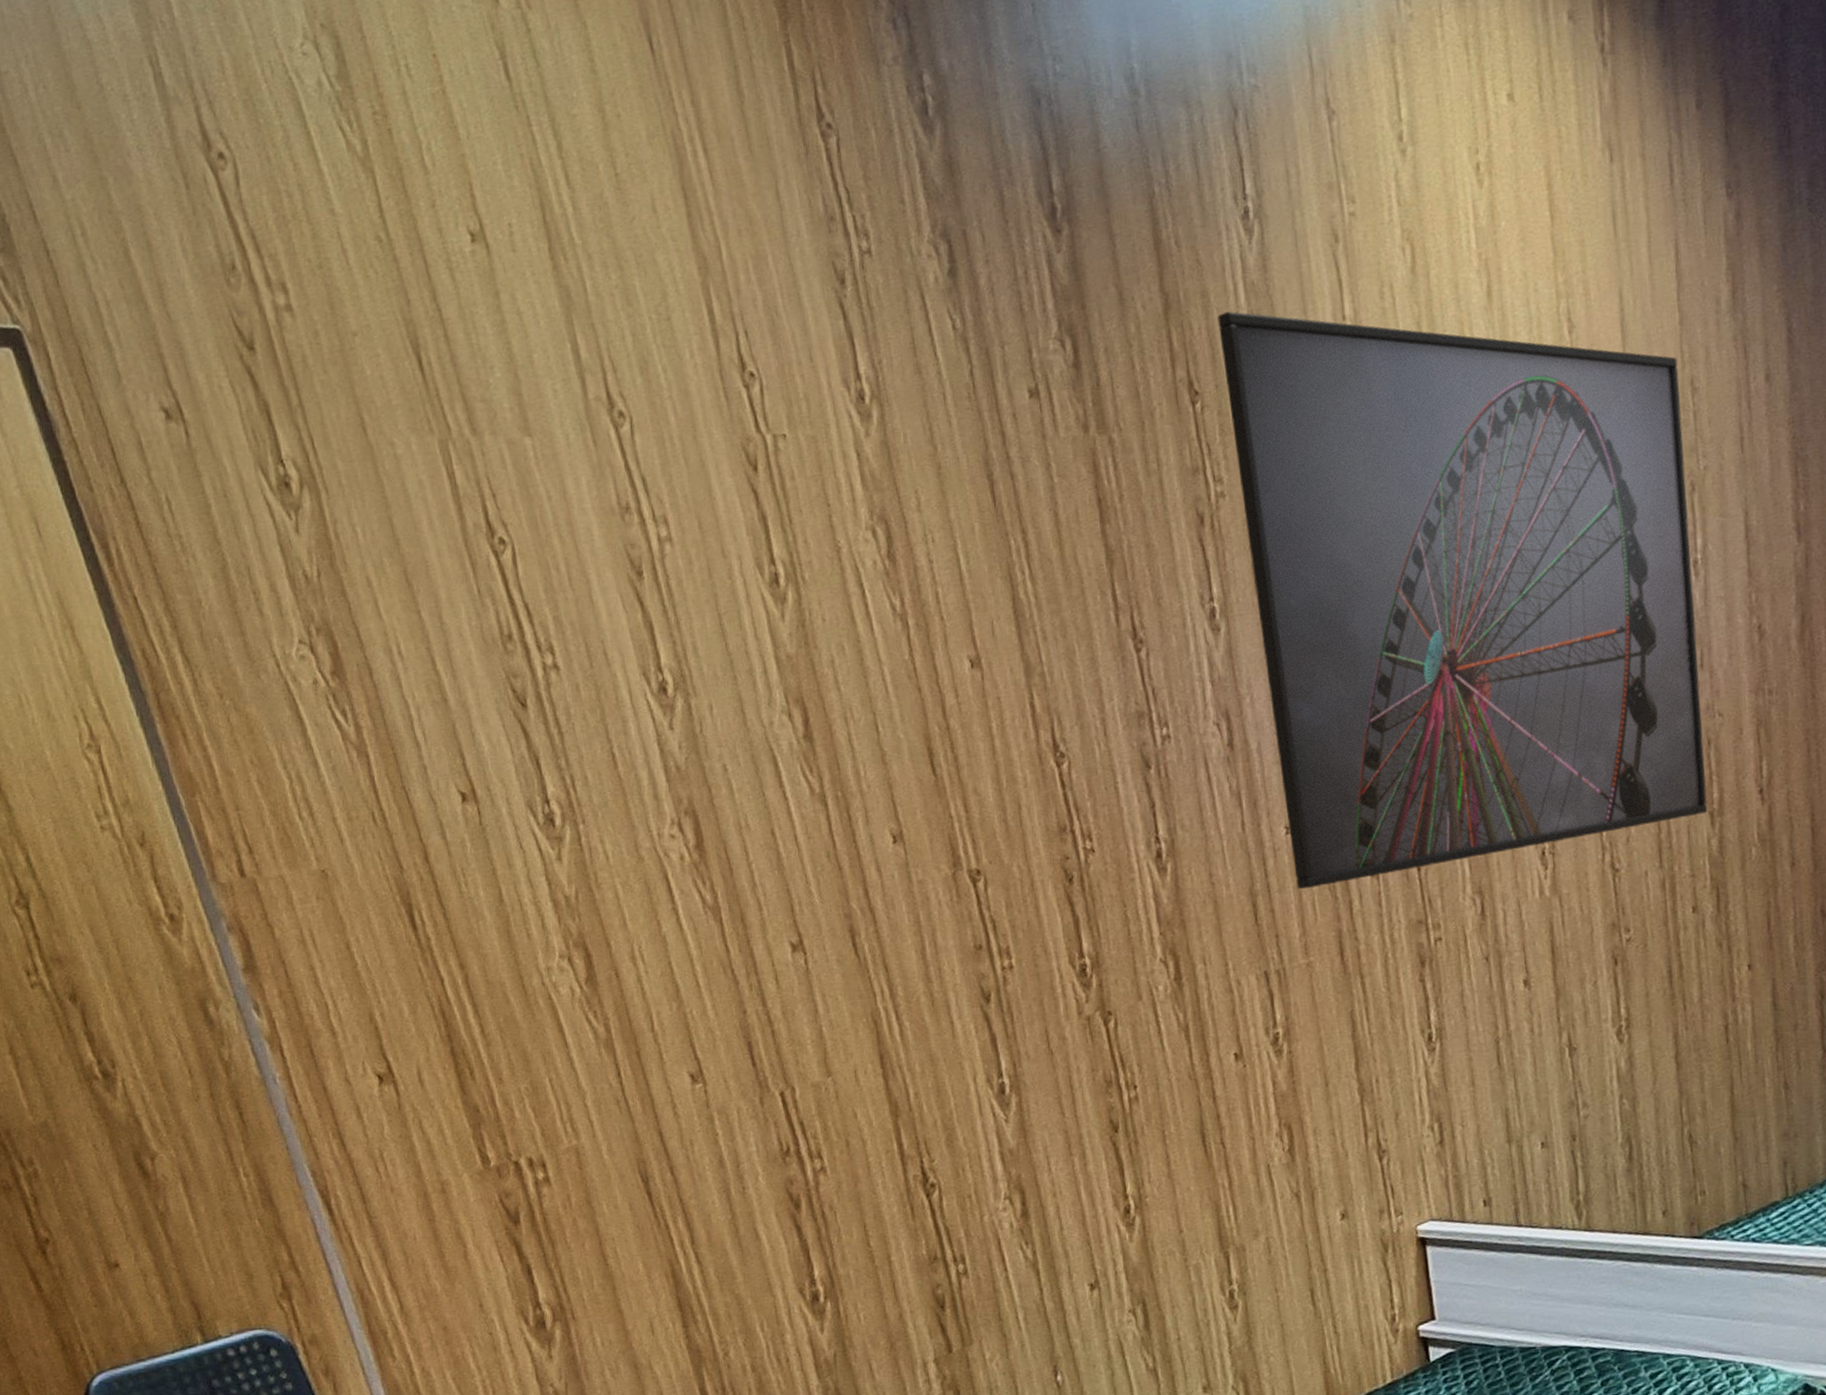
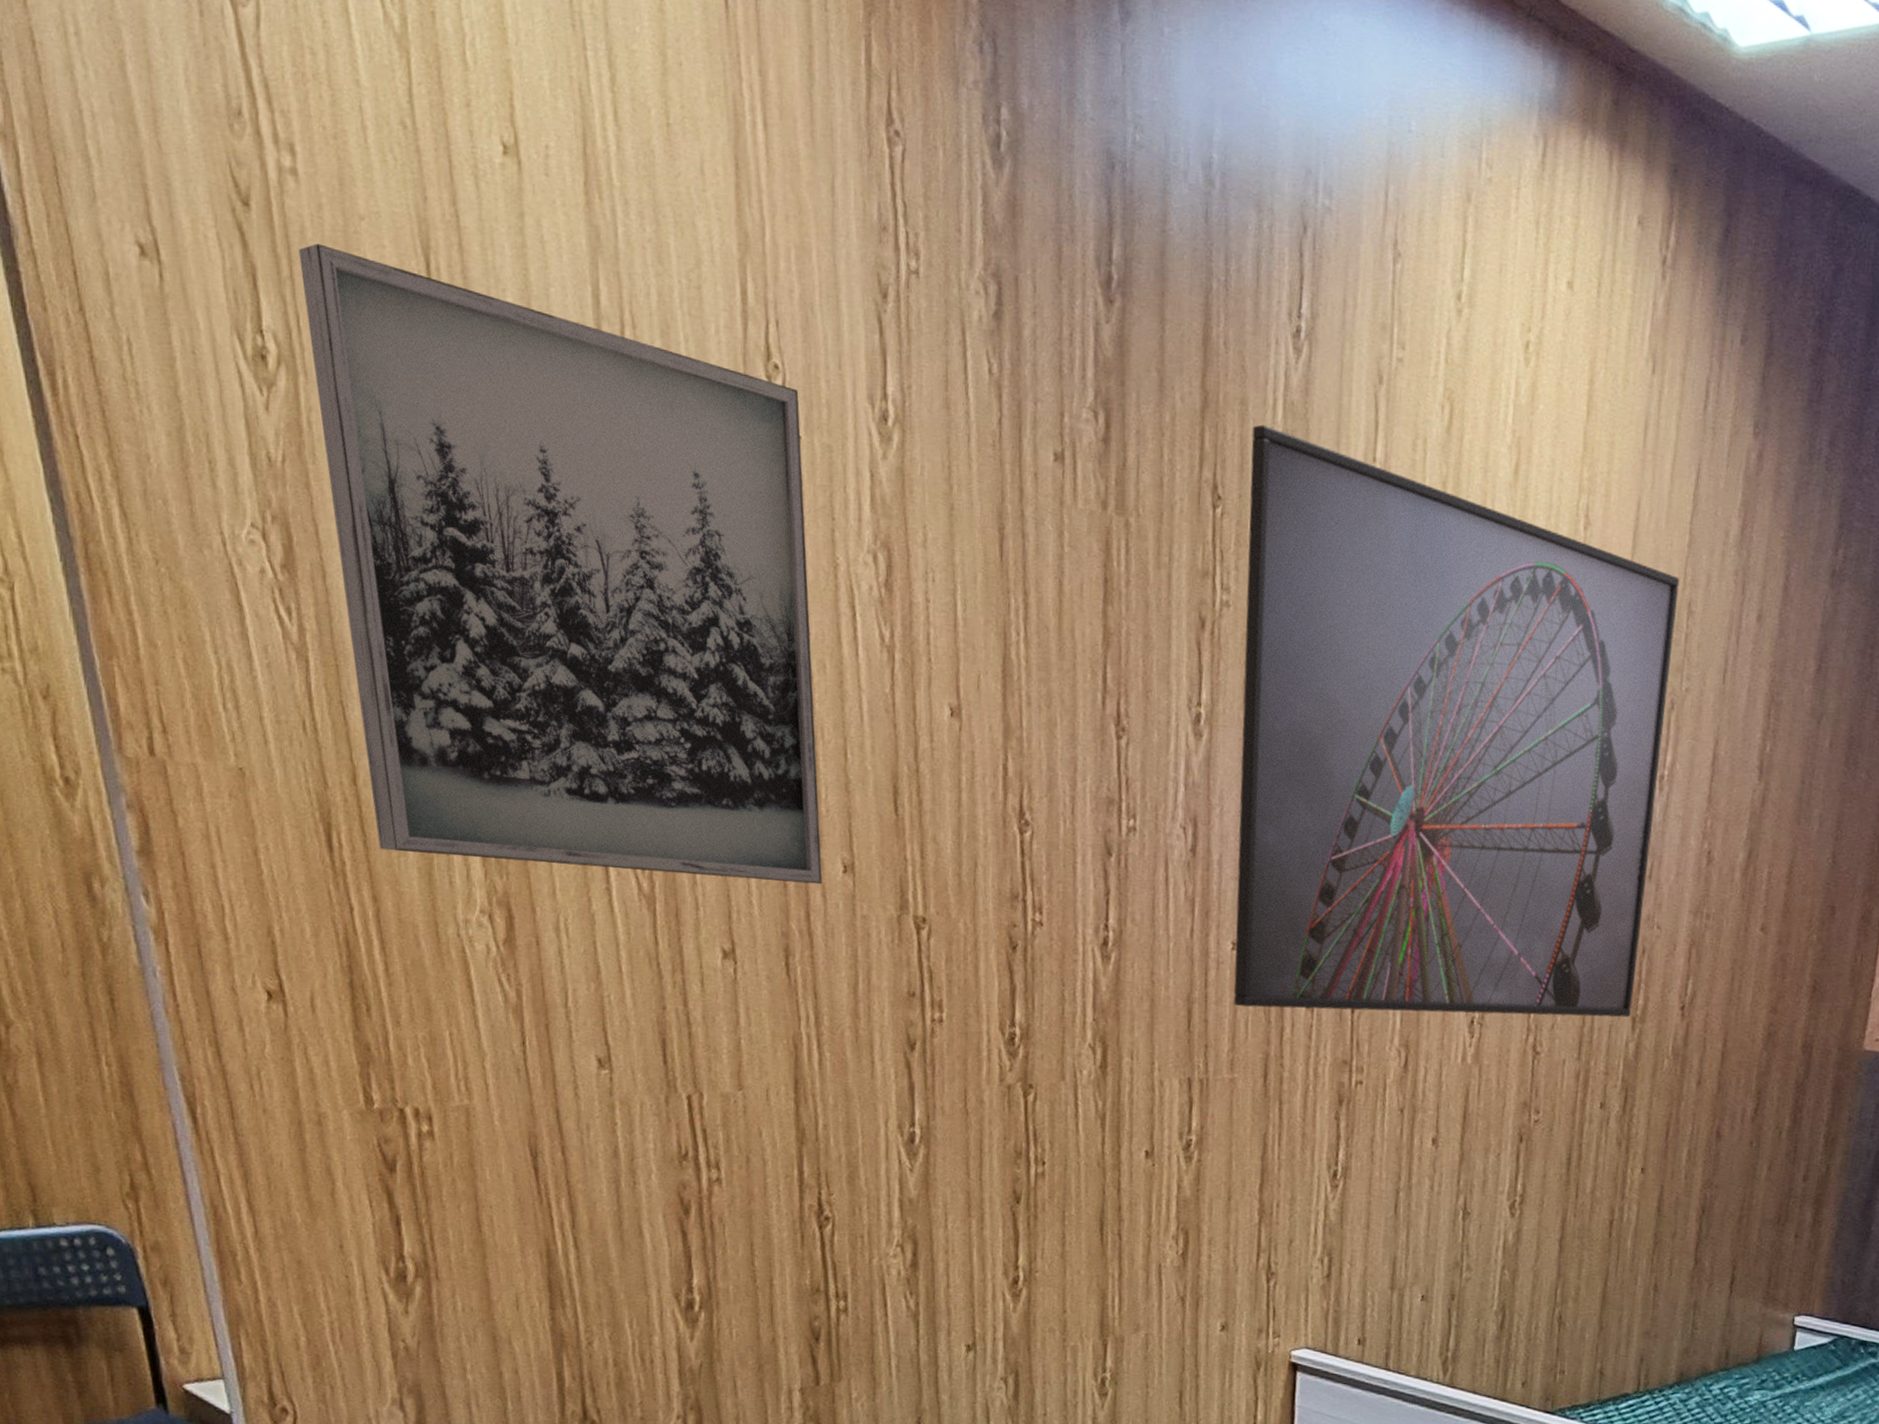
wall art: none [304,367,875,919] -> present [299,243,823,885]

